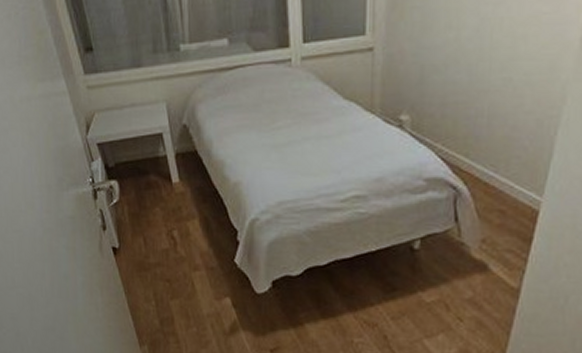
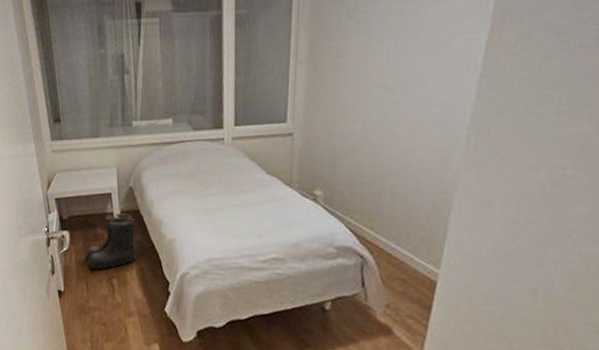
boots: none [139,156,198,222] -> present [85,213,137,270]

